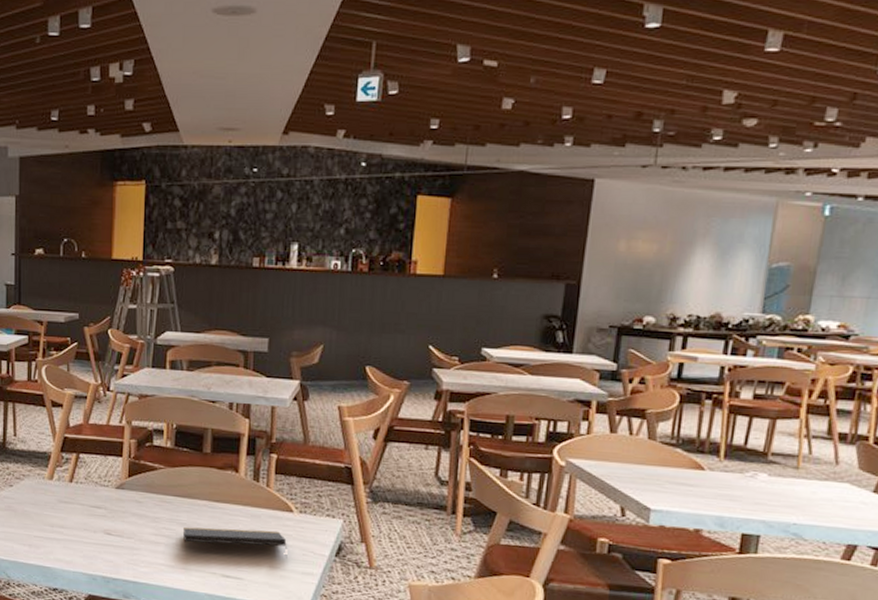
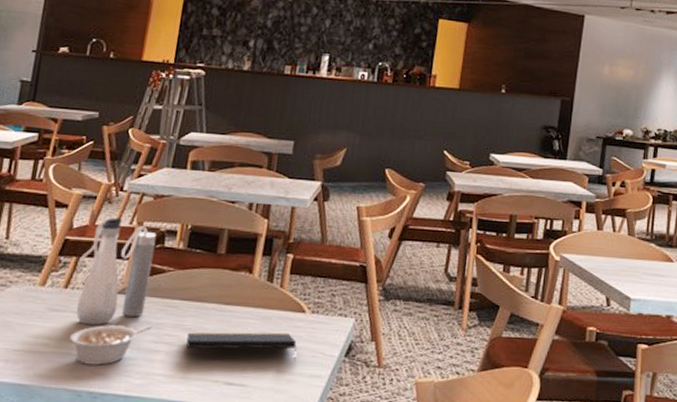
water bottle: none [78,417,145,518] -> present [76,217,157,326]
legume: none [80,517,150,554] -> present [69,325,152,365]

